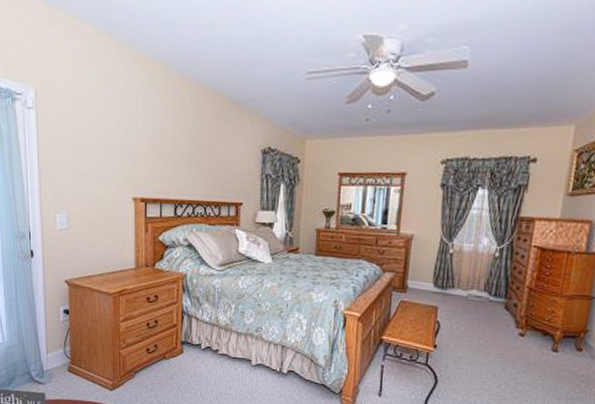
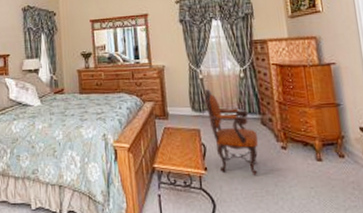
armchair: none [449,264,498,358] -> present [204,88,259,175]

